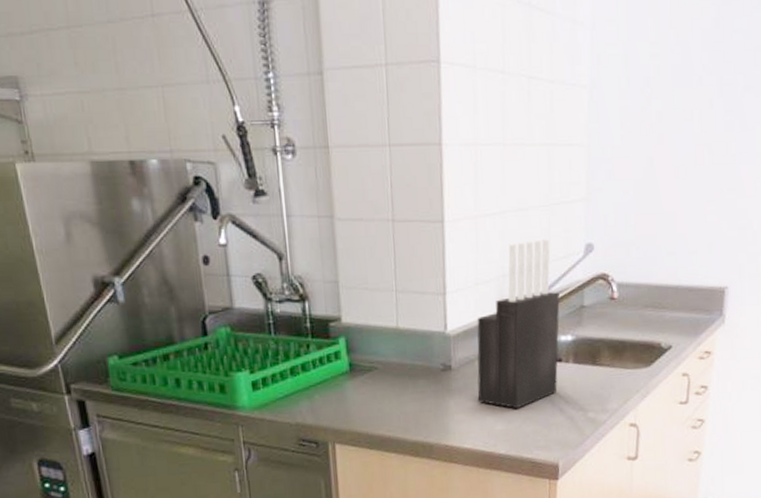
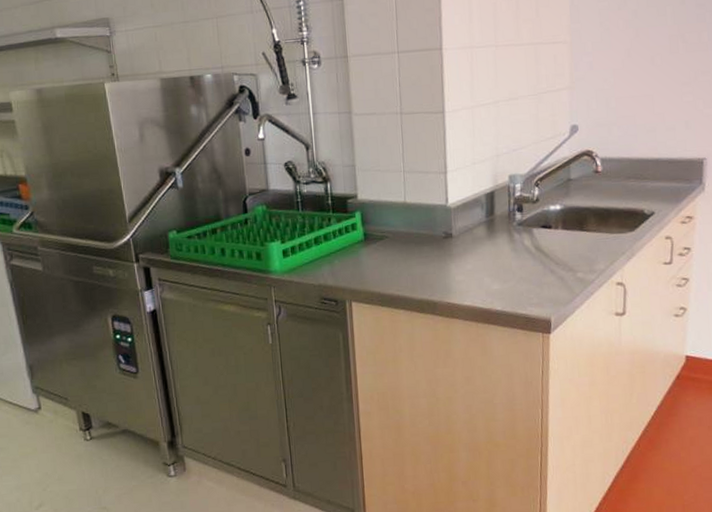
knife block: present [477,239,560,409] -> none [474,123,549,271]

